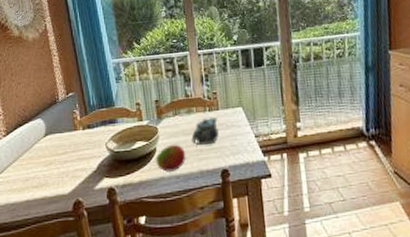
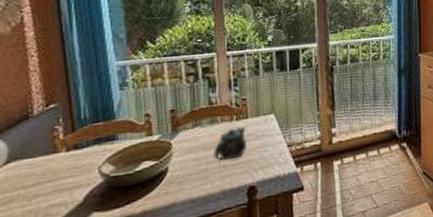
fruit: present [155,144,187,172] -> none [166,160,206,196]

